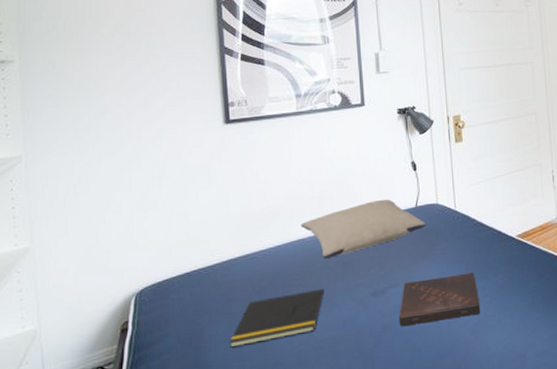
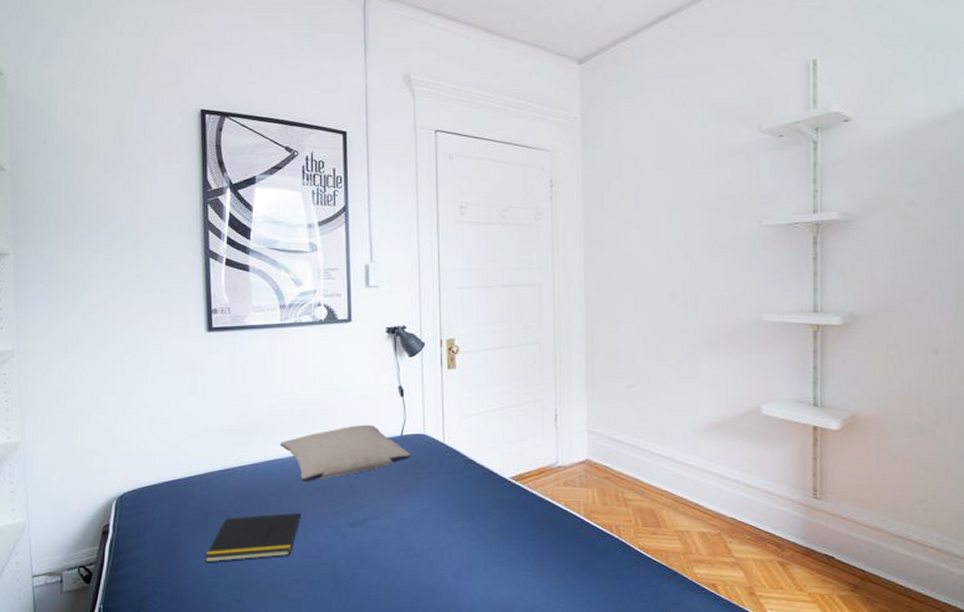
book: present [398,272,481,327] -> none [377,512,465,562]

